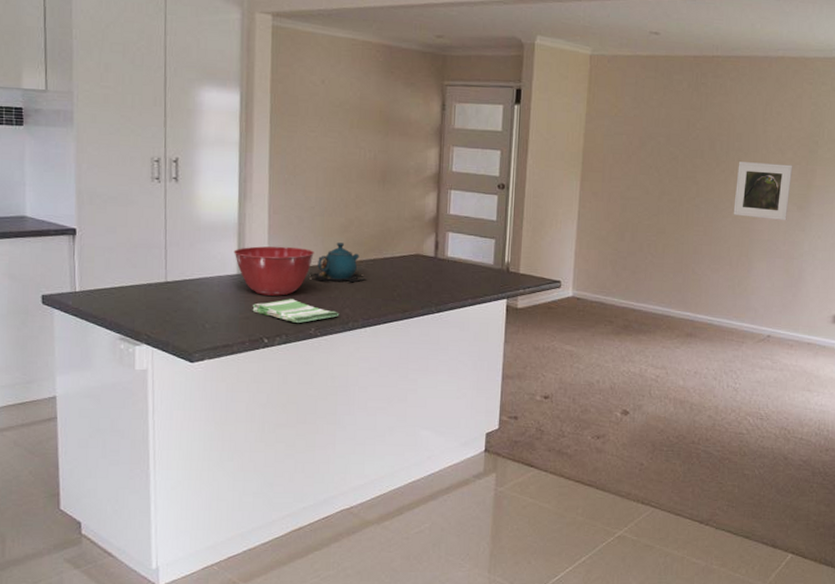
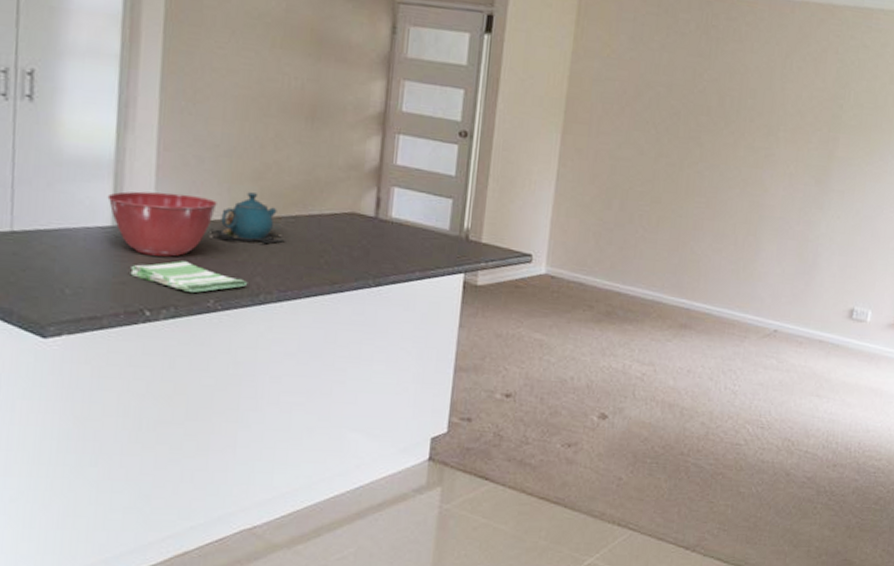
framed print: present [733,162,793,221] -> none [741,123,813,197]

